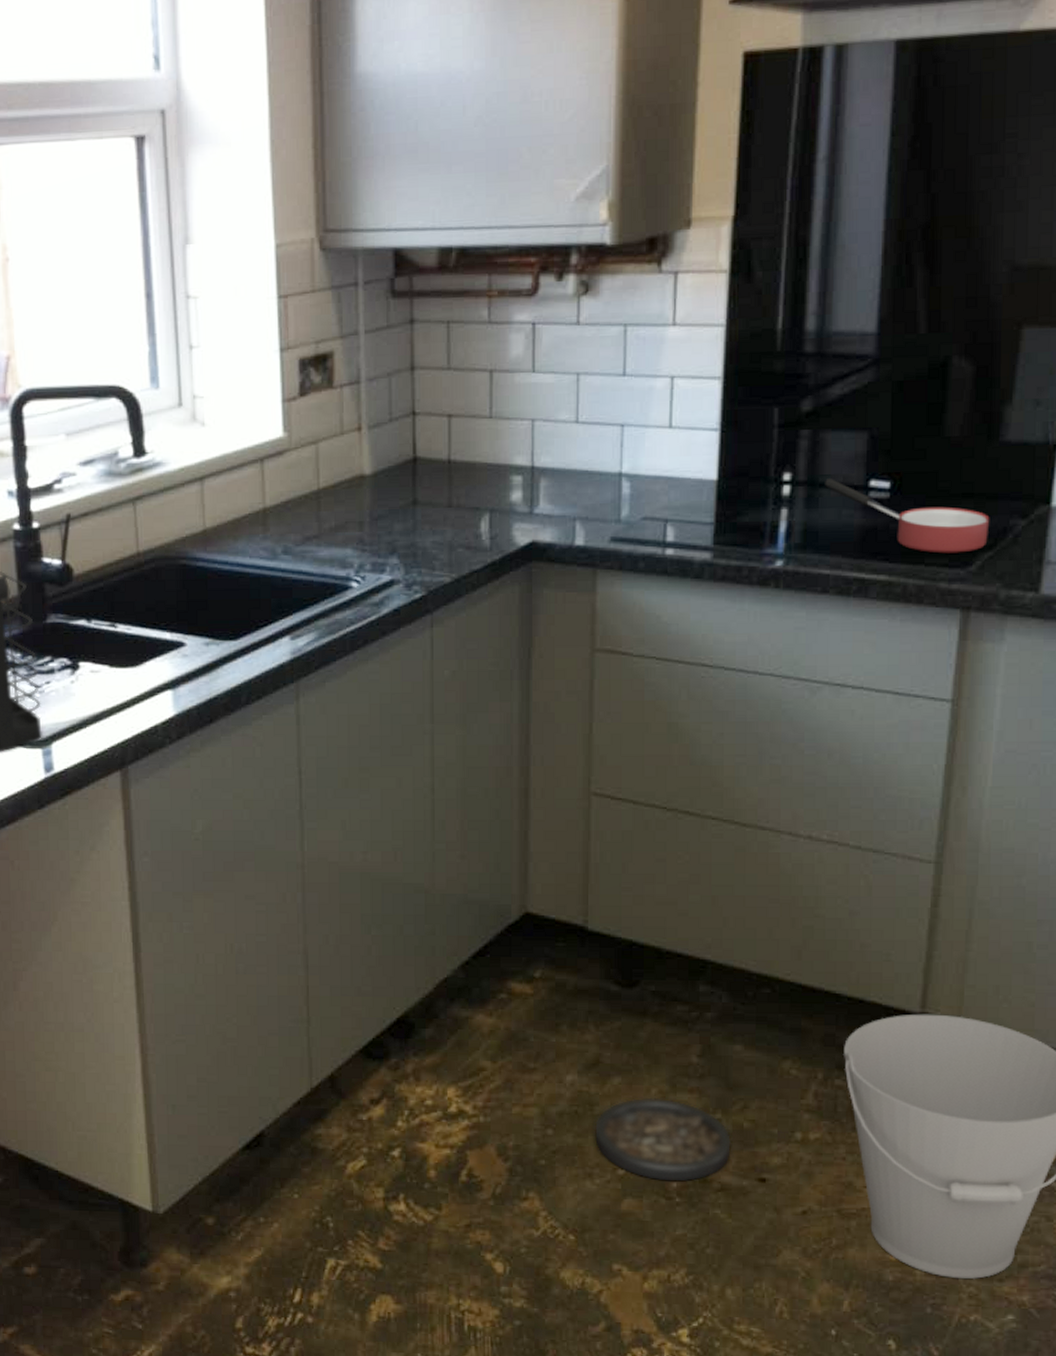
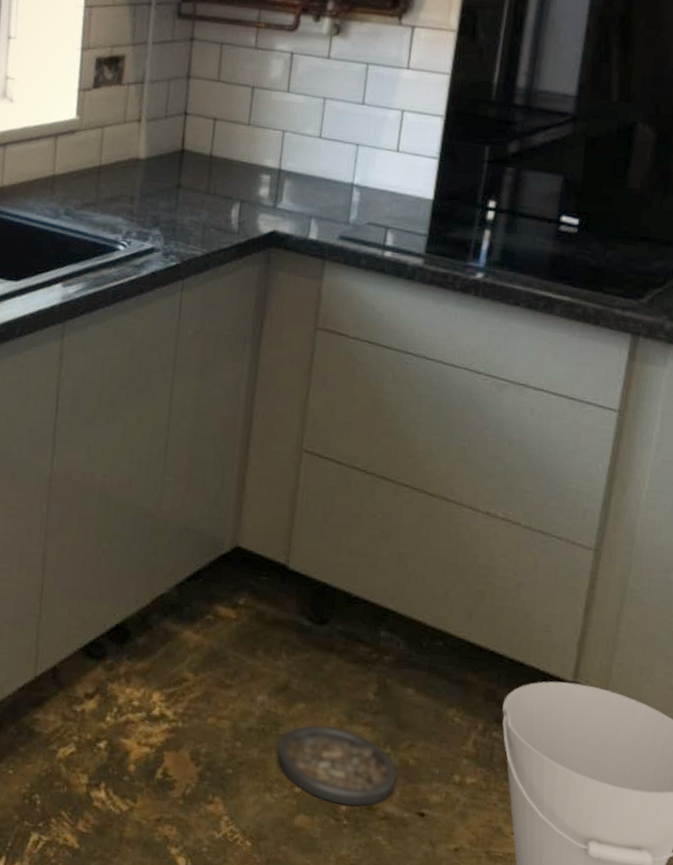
frying pan: present [825,479,990,554] -> none [523,210,661,287]

